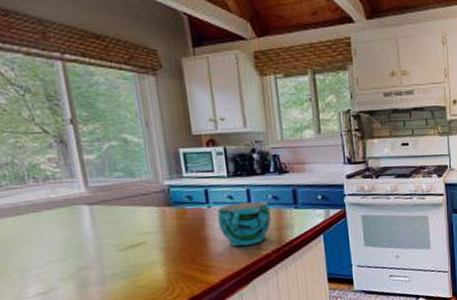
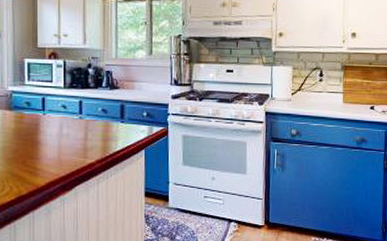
cup: present [217,201,271,246] -> none [50,113,98,153]

